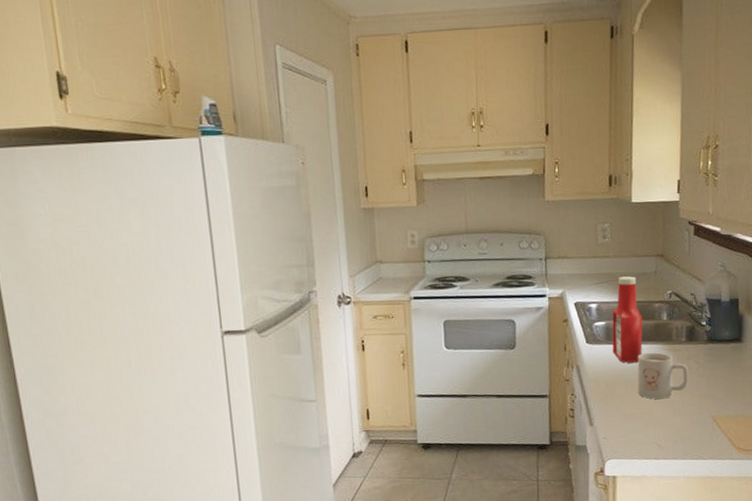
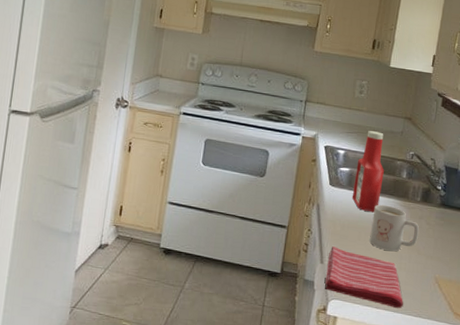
dish towel: none [597,406,684,456] -> present [325,246,404,309]

